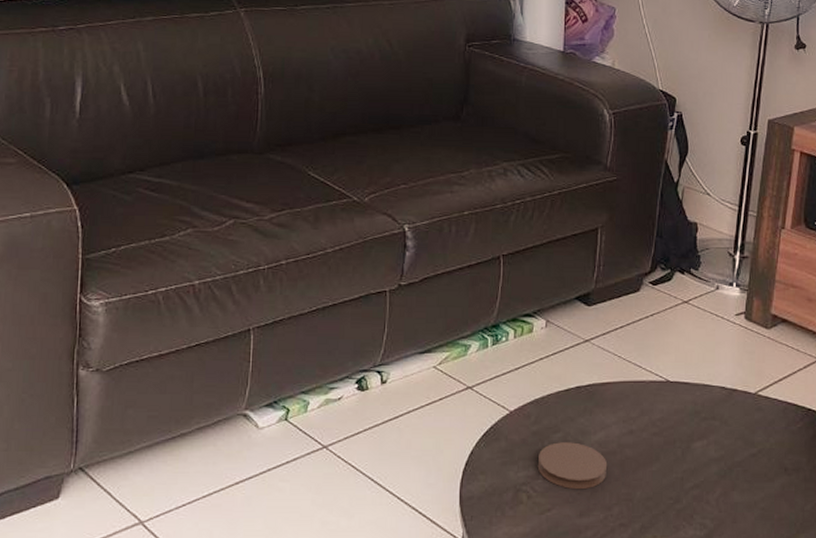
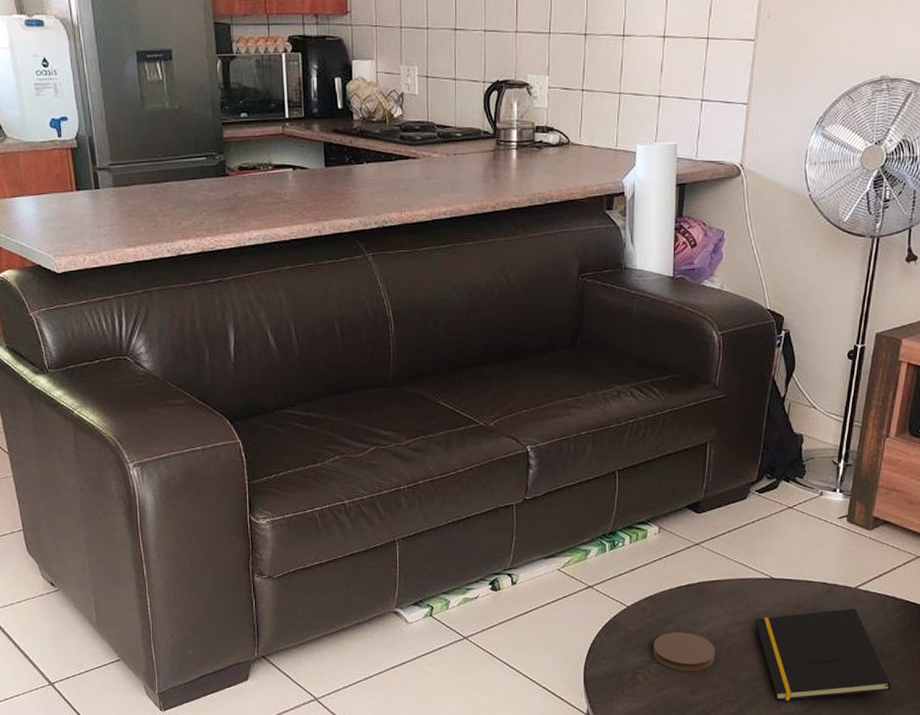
notepad: none [649,416,797,524] -> present [755,608,892,701]

